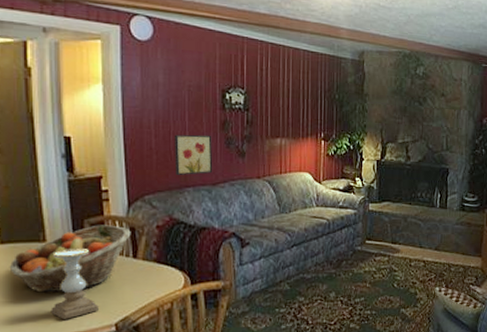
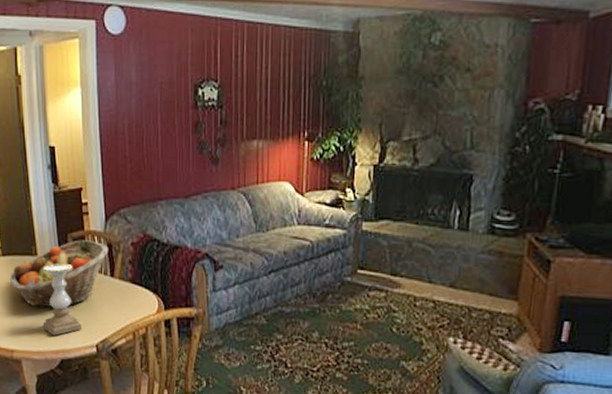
wall art: present [175,134,213,176] -> none [148,139,186,187]

